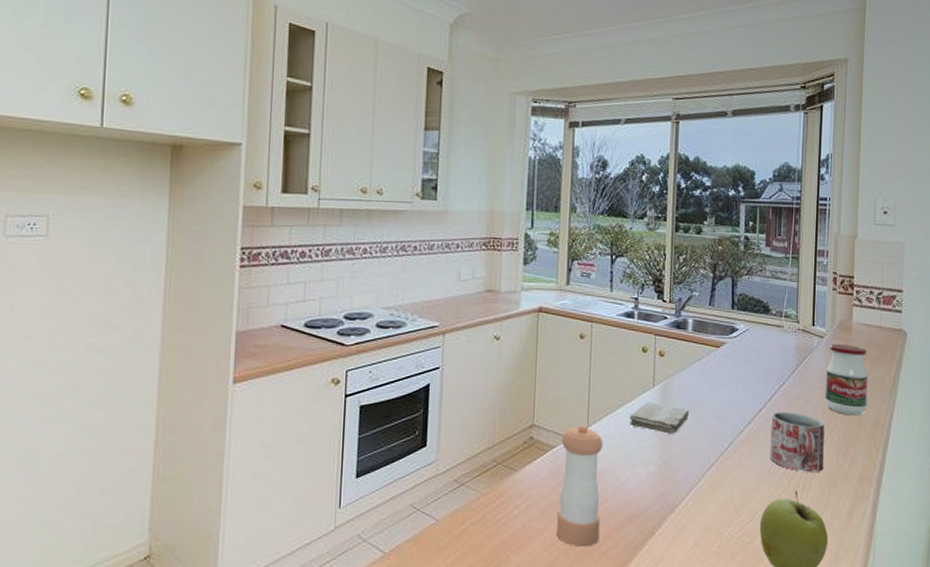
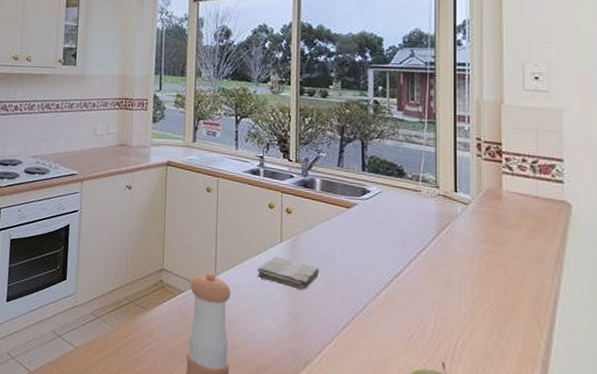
mug: present [769,412,825,472] -> none [410,277,476,346]
jar: present [825,344,869,416] -> none [473,212,526,290]

